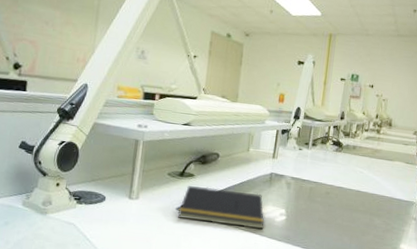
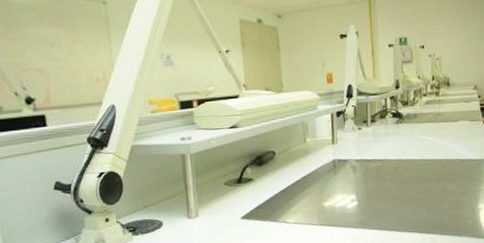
notepad: present [178,186,264,230] -> none [244,184,337,228]

